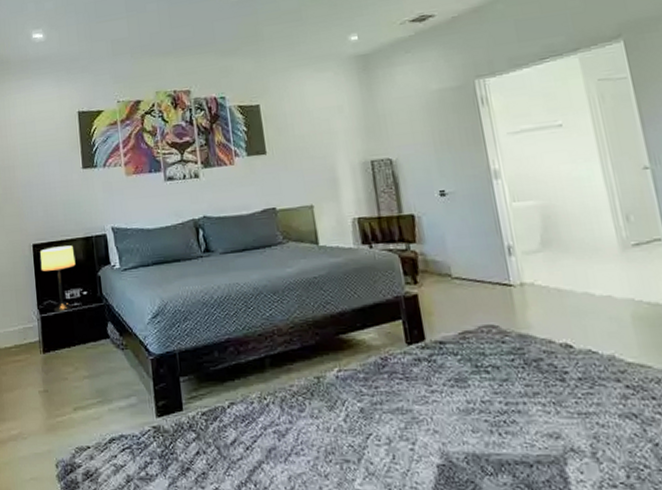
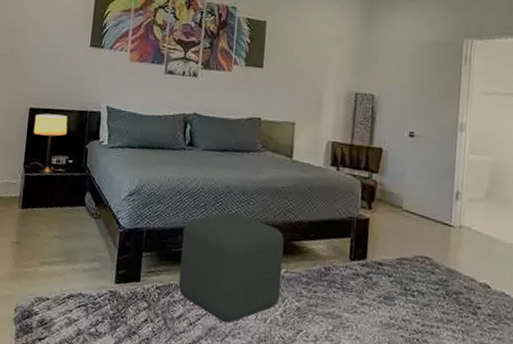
cube: none [217,315,339,440] -> present [178,212,285,323]

